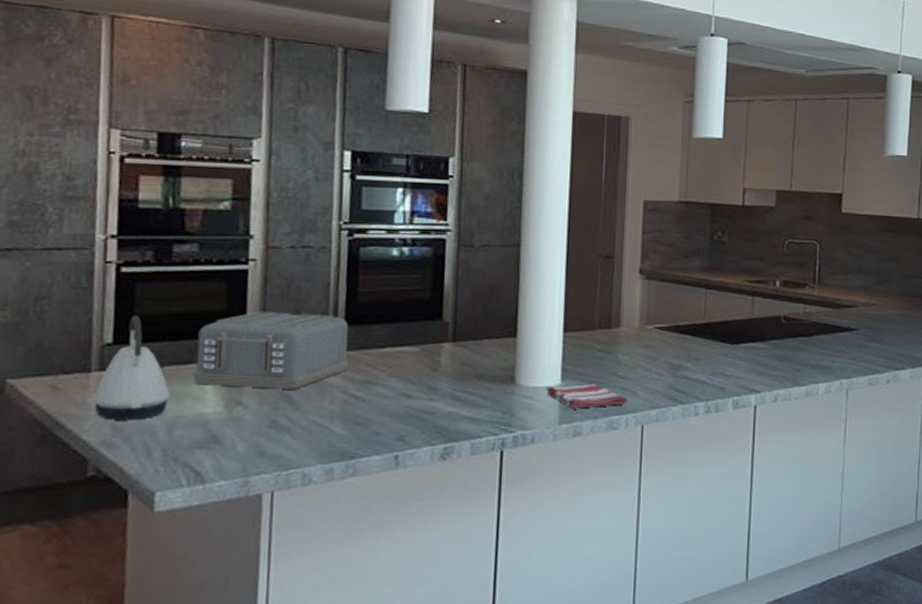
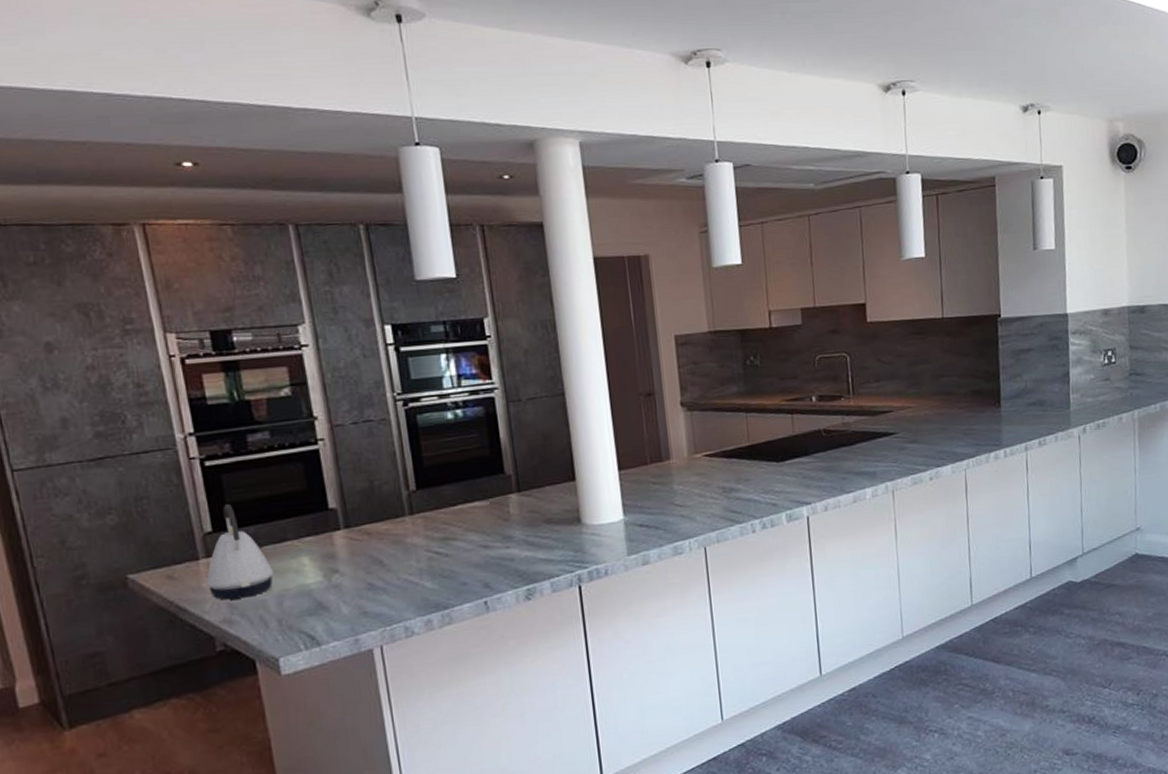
toaster: present [192,311,349,389] -> none [286,481,427,559]
dish towel: present [546,384,629,409] -> none [611,515,689,540]

